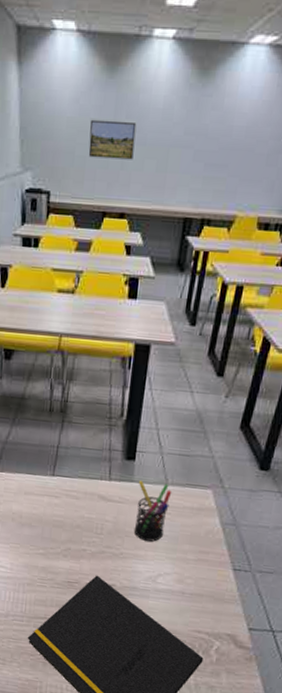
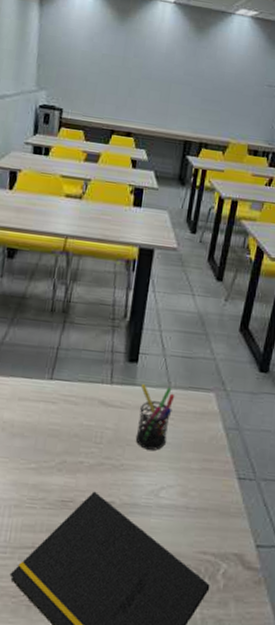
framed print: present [88,119,137,160] -> none [100,54,143,90]

